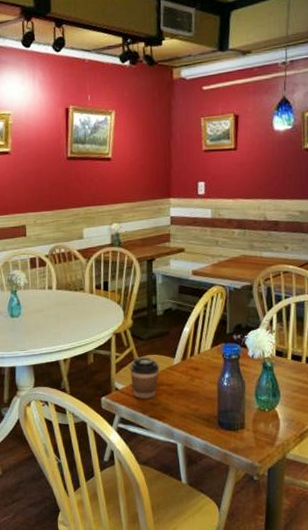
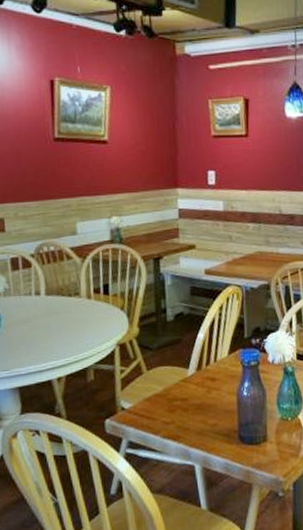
coffee cup: present [130,356,160,399] -> none [137,369,172,418]

